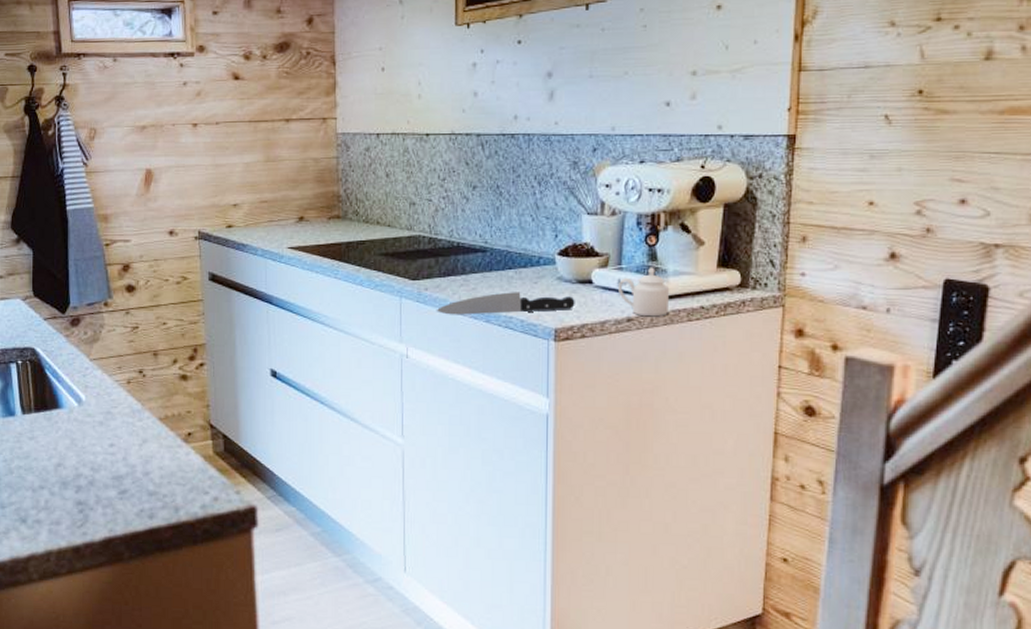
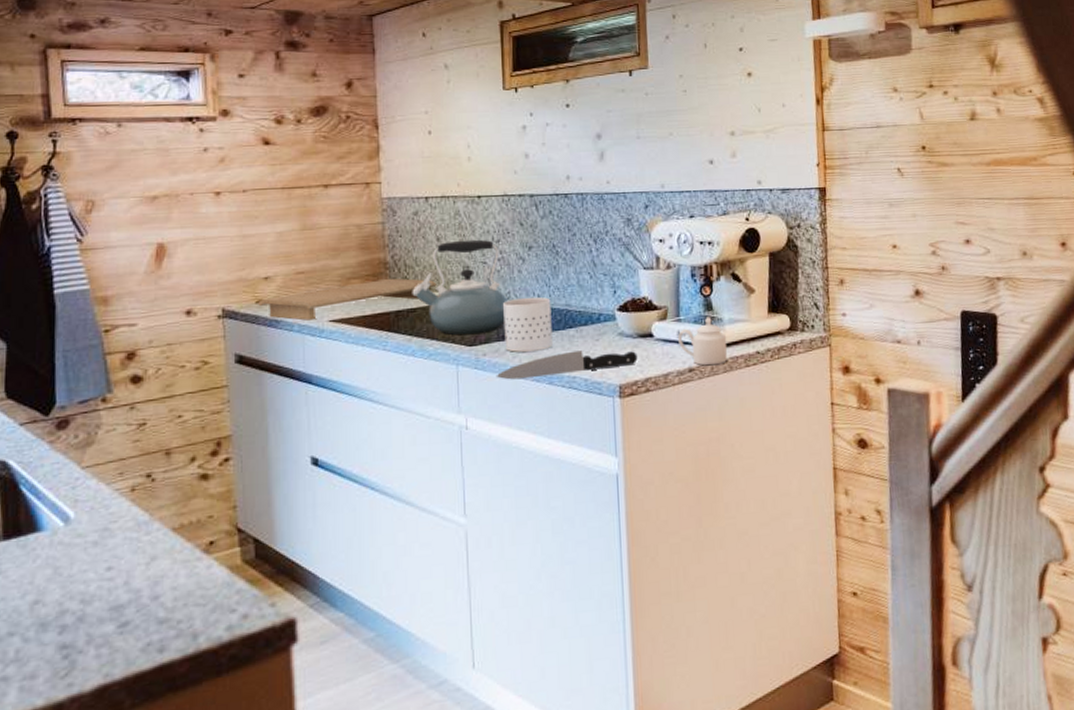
cutting board: none [228,210,385,246] -> present [258,278,437,321]
kettle: none [361,177,450,269] -> present [412,239,508,335]
mug: none [445,236,492,290] -> present [502,296,553,353]

